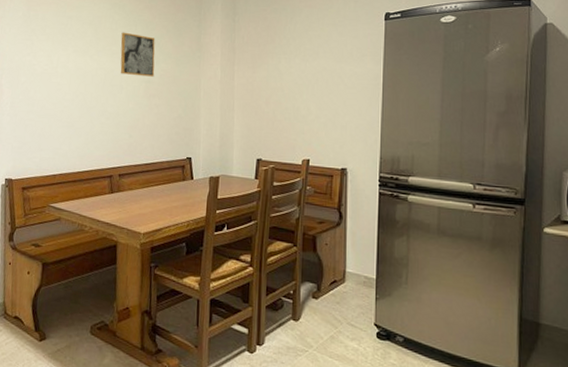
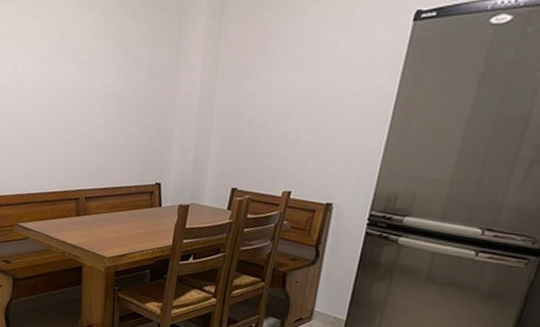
wall art: present [120,32,155,77] -> none [88,36,128,91]

